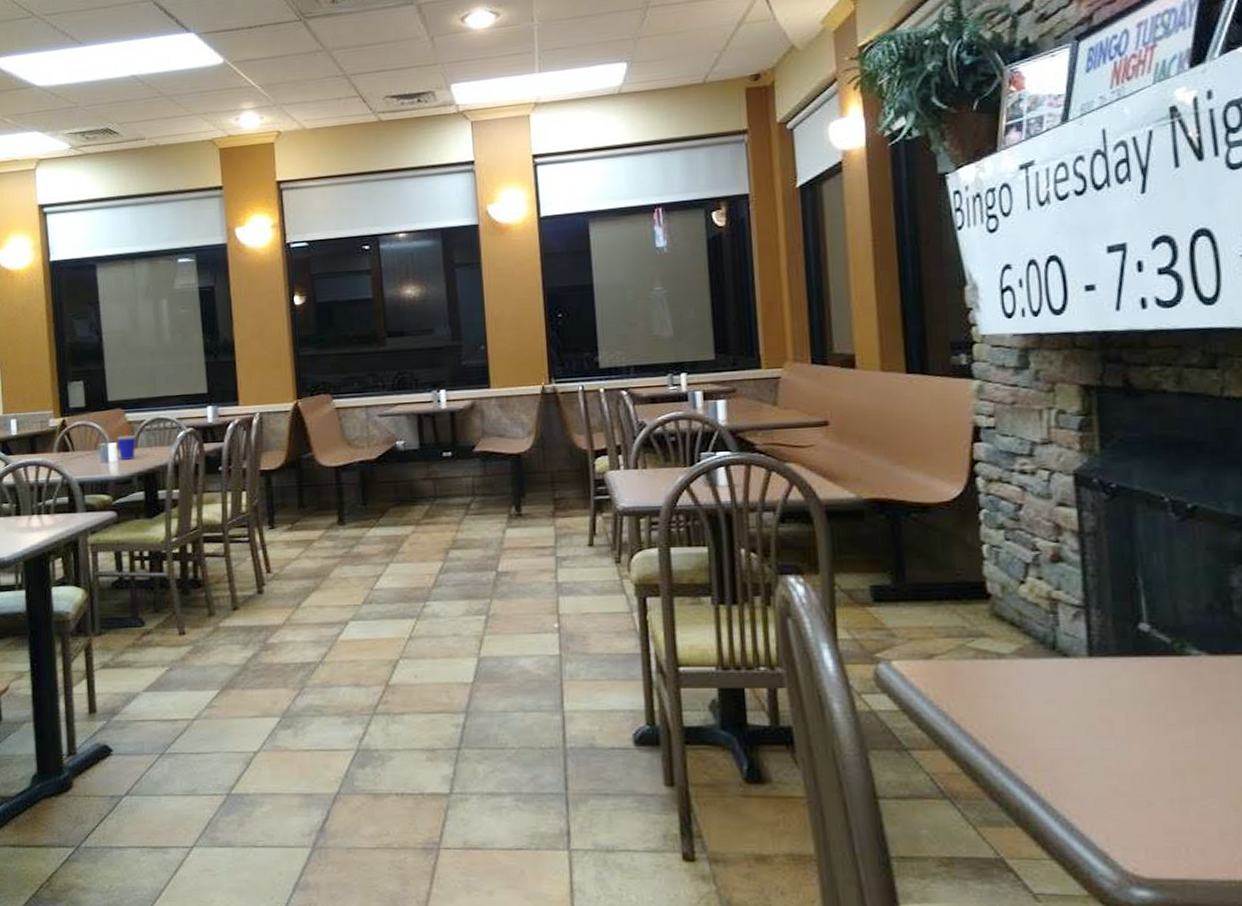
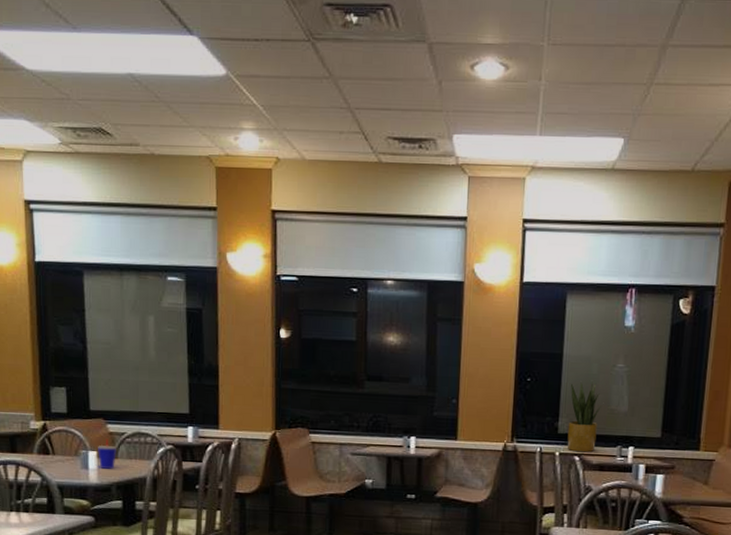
planter: none [607,309,645,386] -> present [567,381,603,453]

